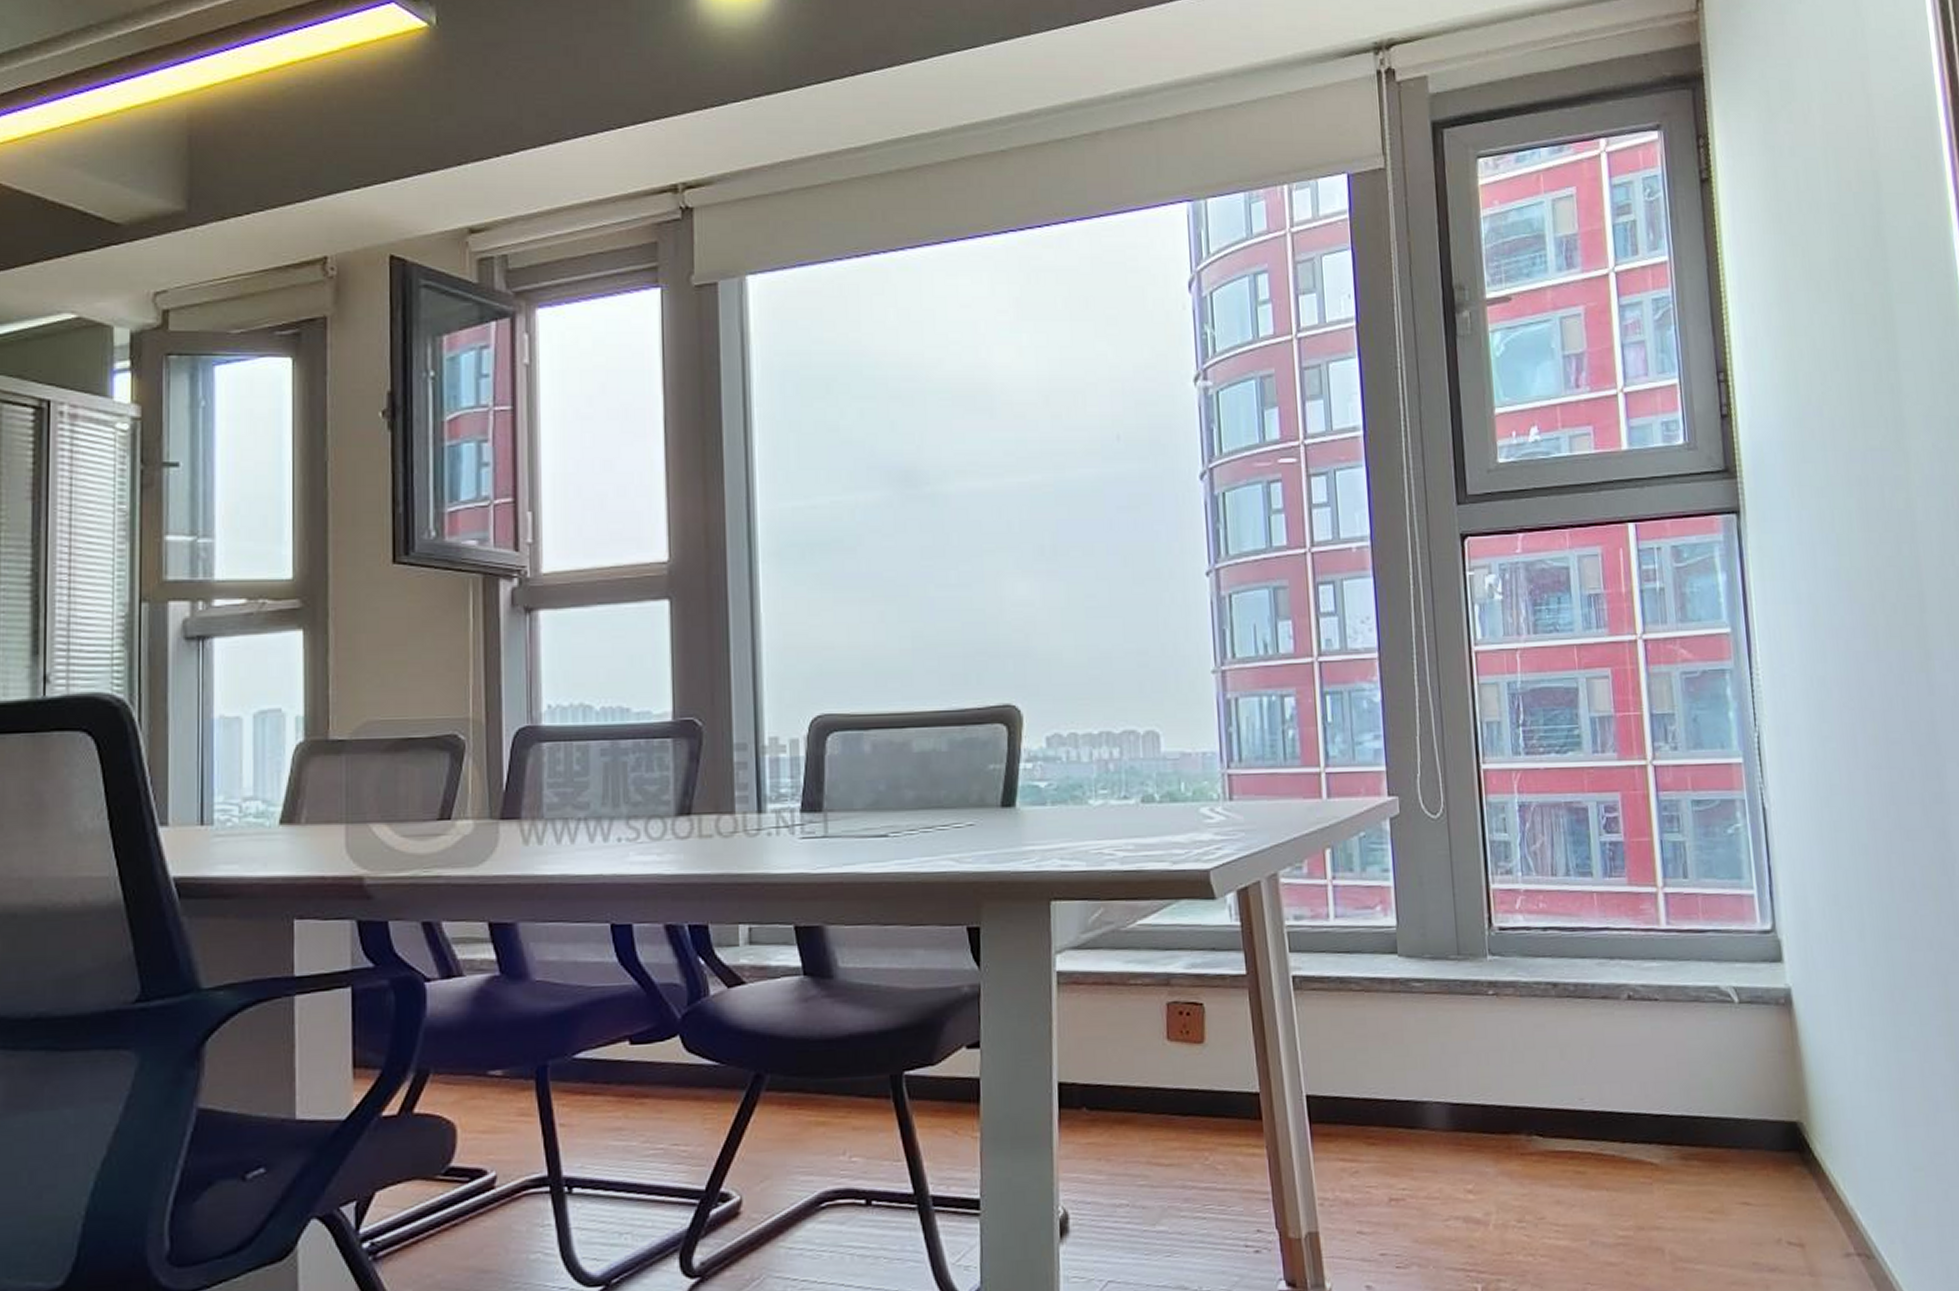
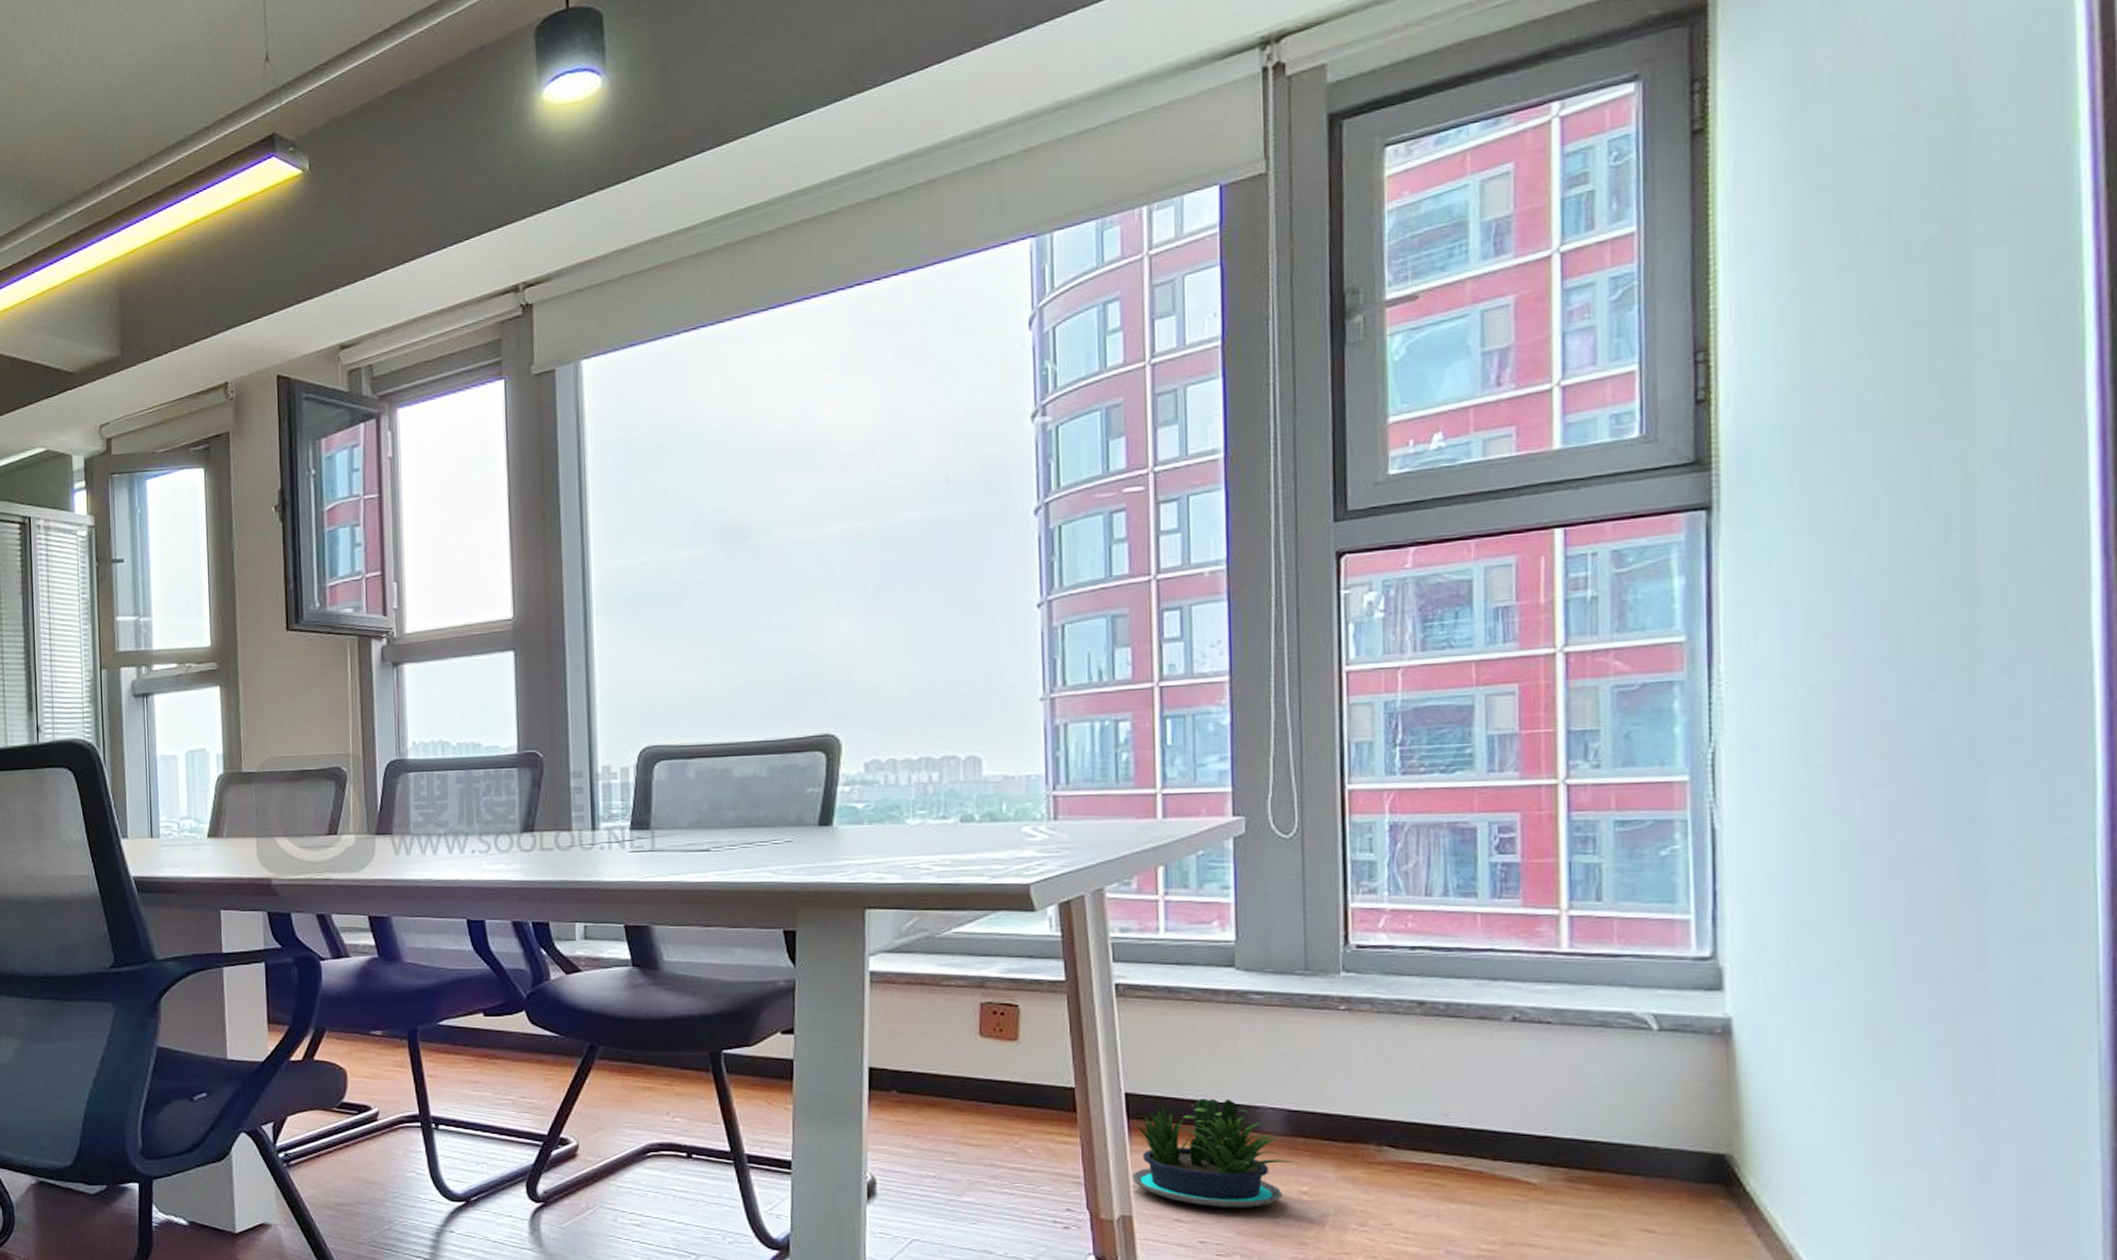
potted plant: none [1314,1095,1466,1215] -> present [1132,1098,1302,1208]

